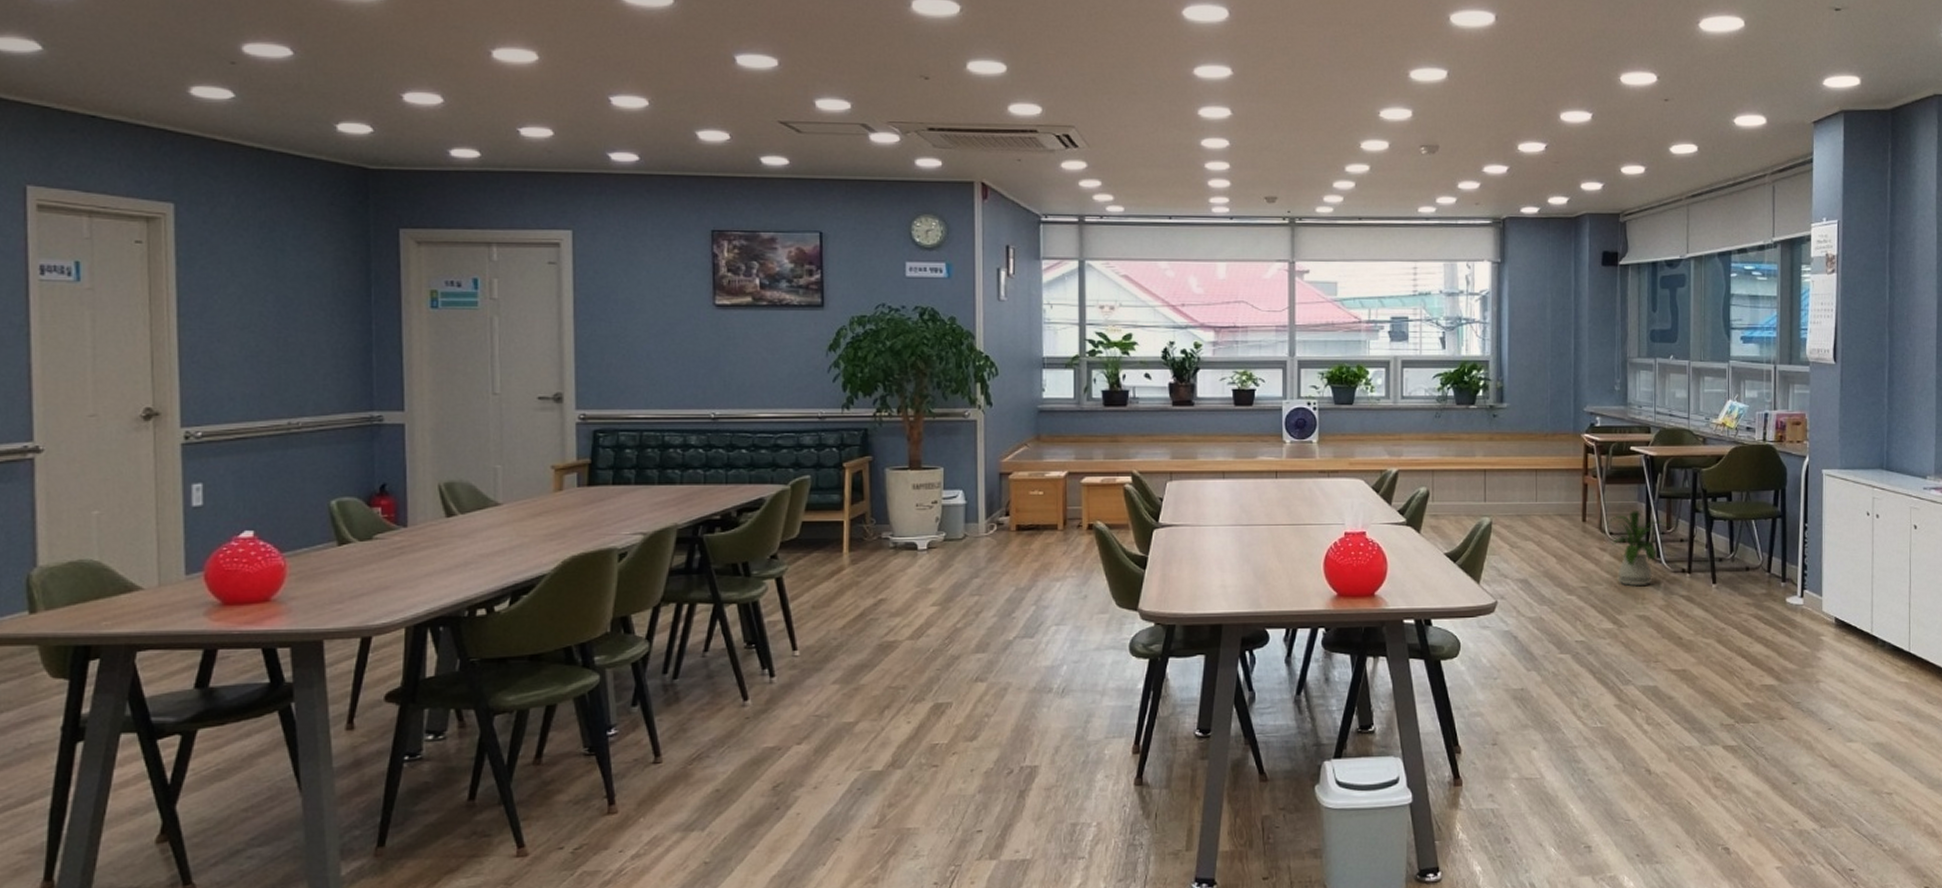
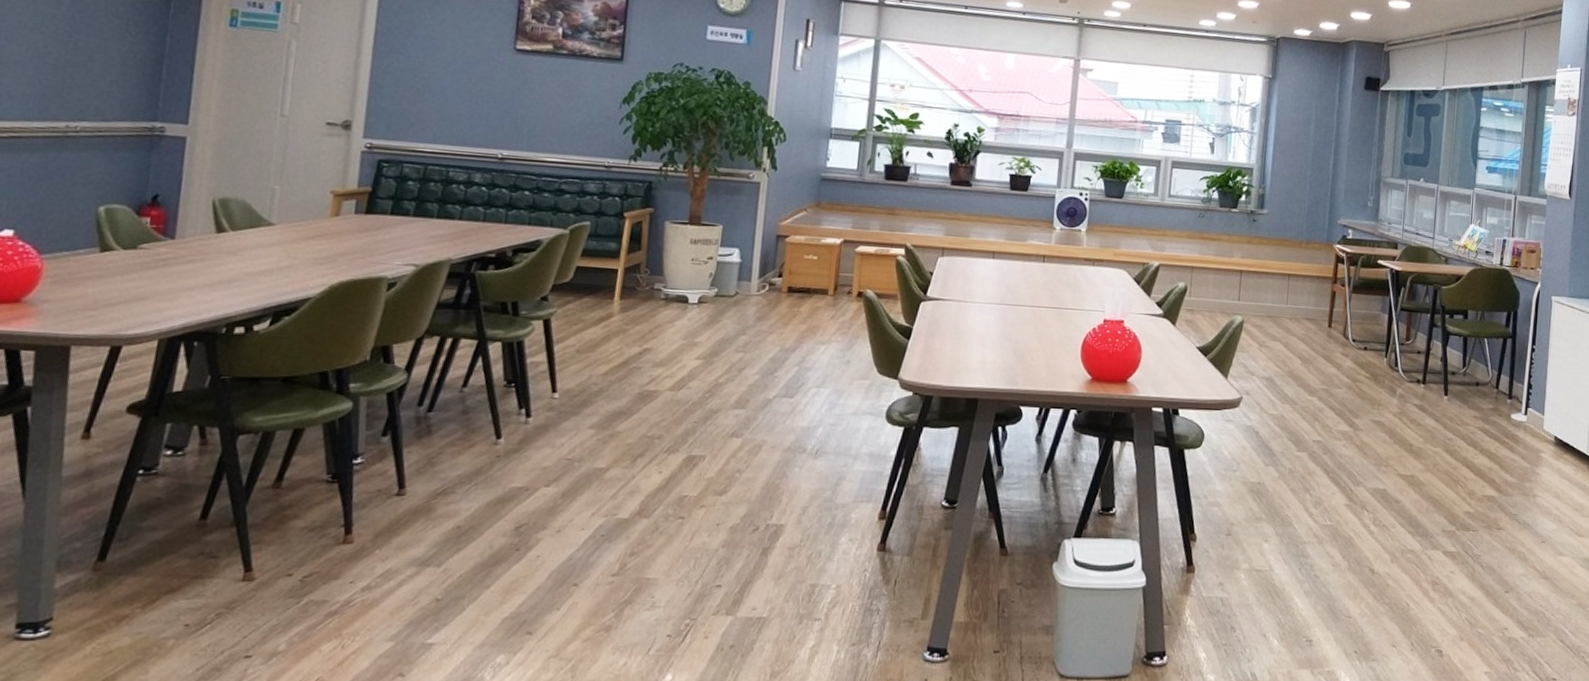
house plant: present [1607,509,1668,586] -> none [1351,319,1407,392]

